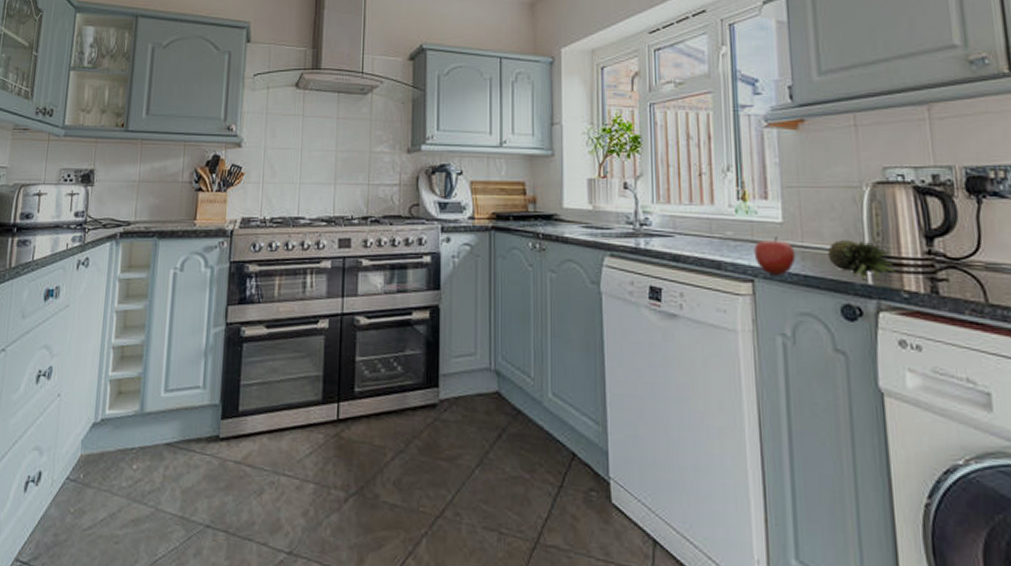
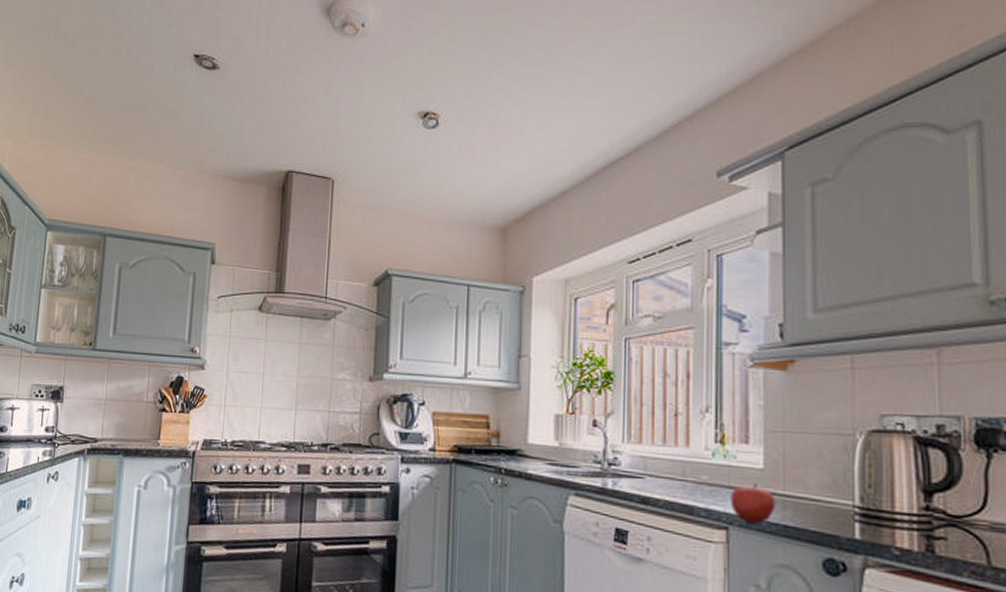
fruit: present [828,240,895,279] -> none [812,490,886,534]

